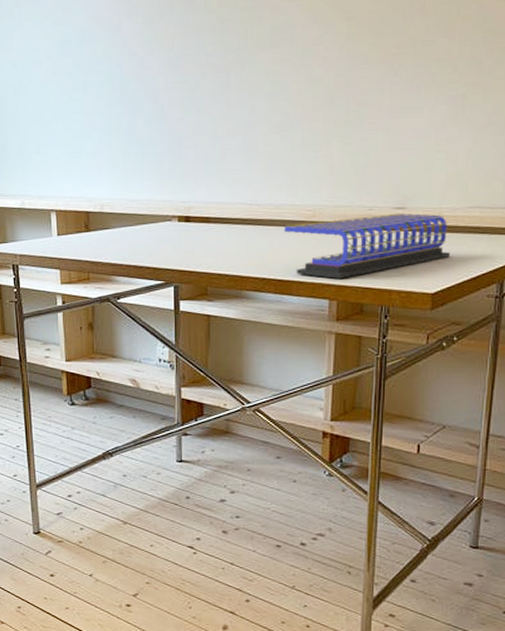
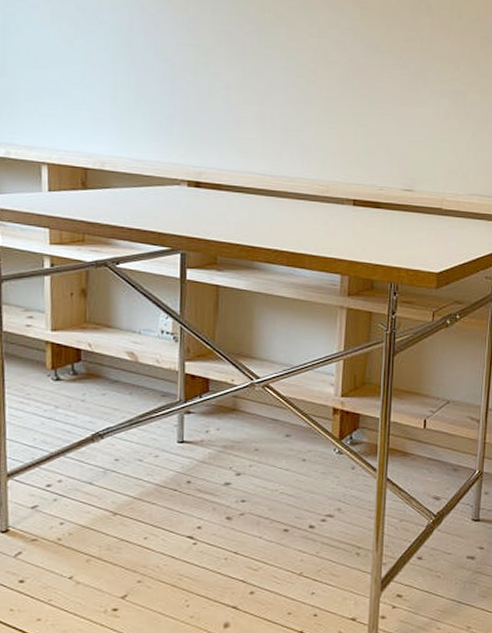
keyboard: present [284,213,450,279] -> none [298,194,453,254]

